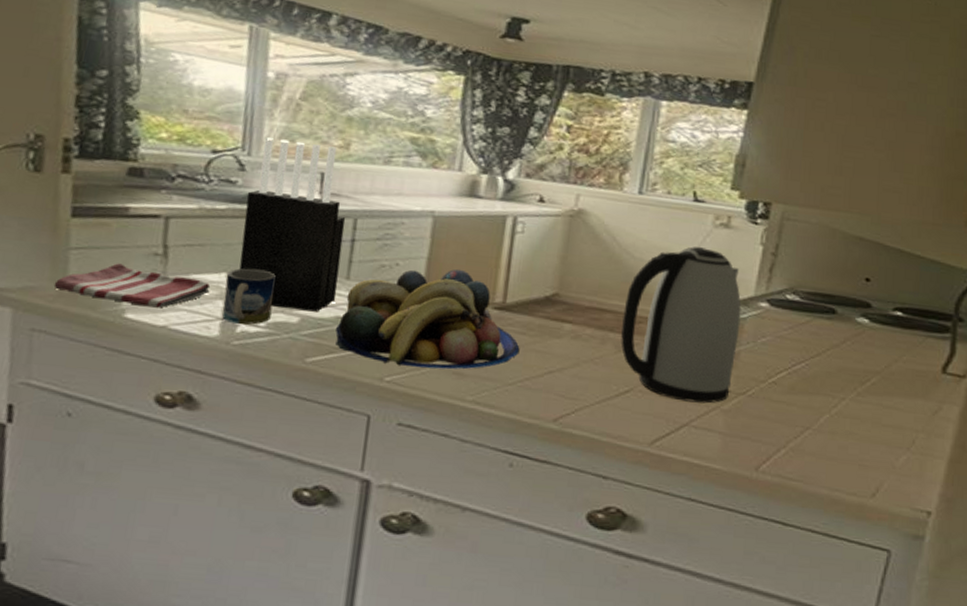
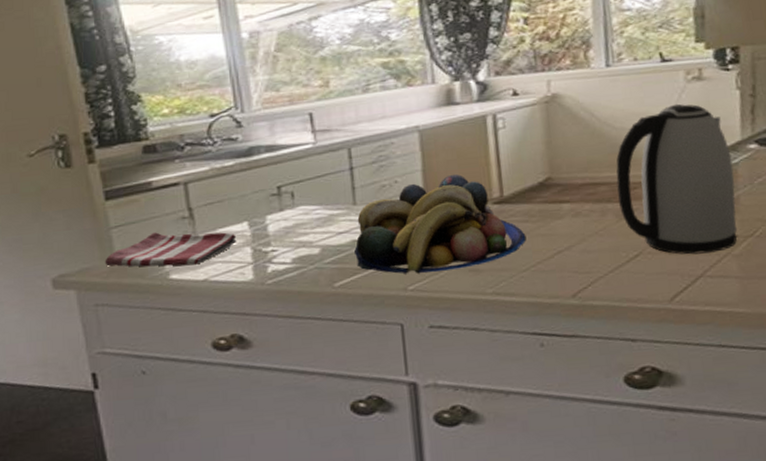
mug: present [222,268,276,325] -> none [247,211,295,265]
knife block: present [239,137,346,312] -> none [249,87,349,244]

